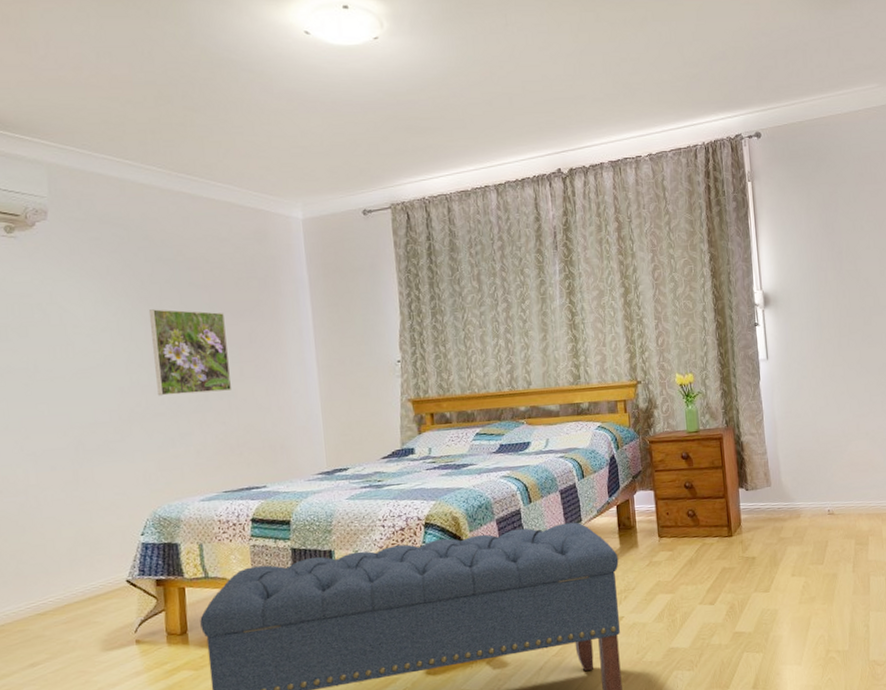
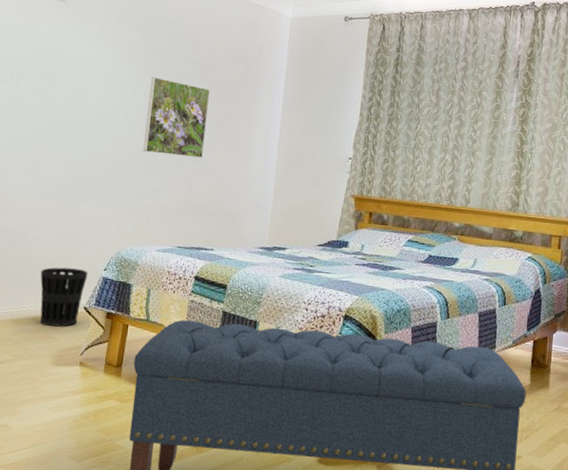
wastebasket: none [62,540,123,611] -> present [40,267,88,327]

